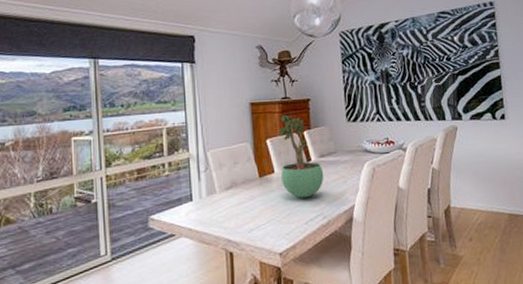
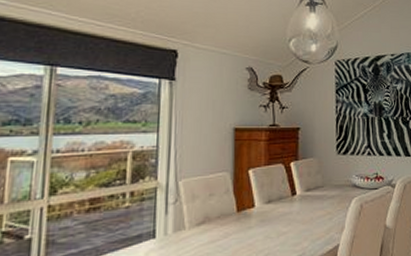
potted plant: present [277,114,324,198] -> none [262,143,309,236]

